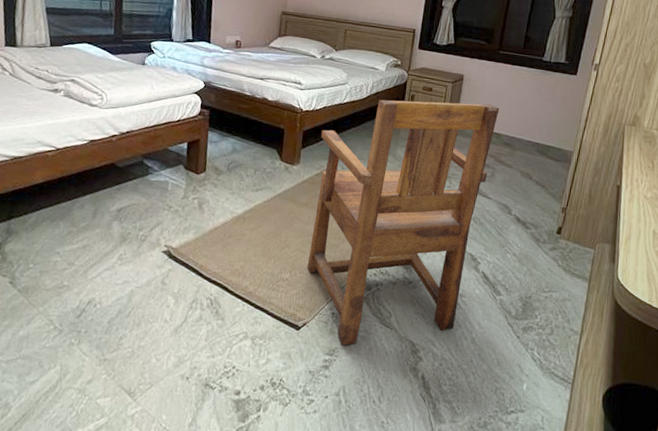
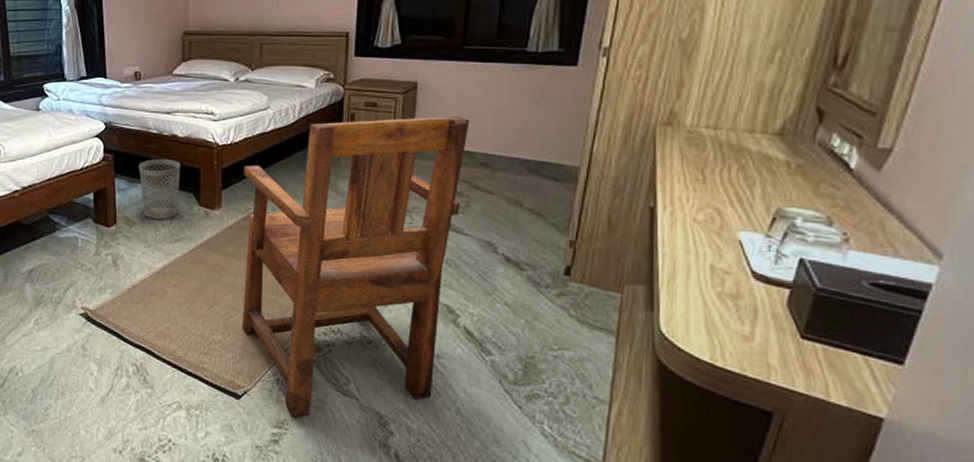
wastebasket: none [230,117,268,171] -> present [138,159,180,220]

